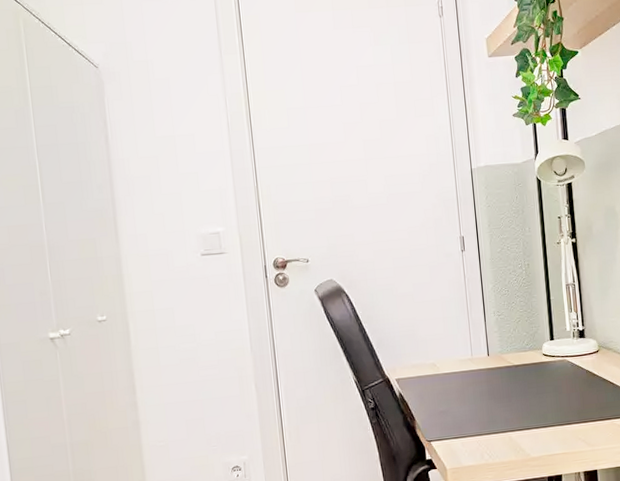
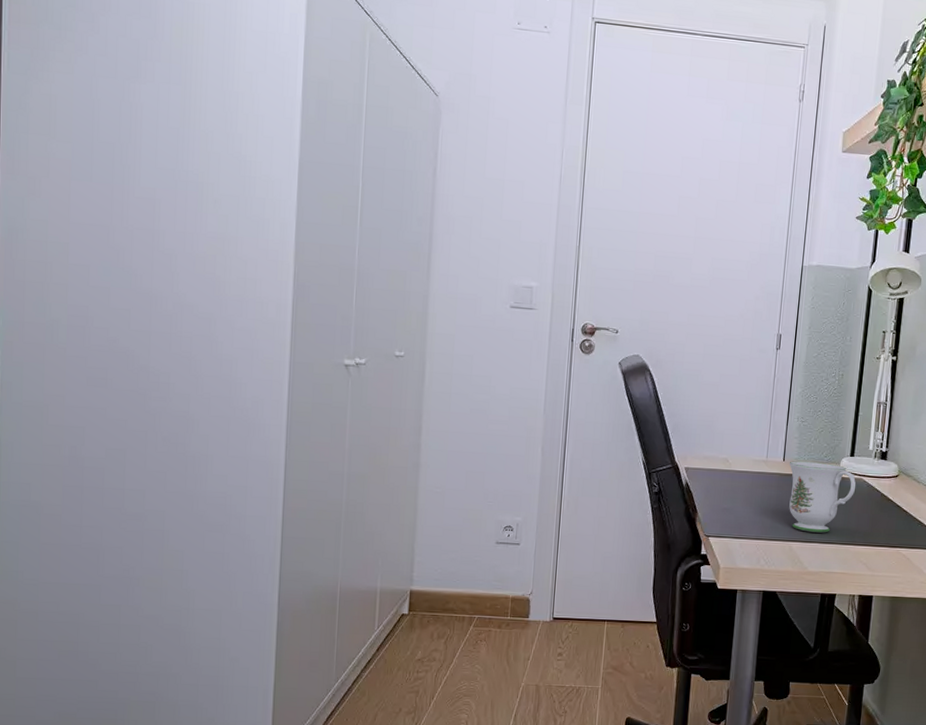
mug: none [493,350,562,420] -> present [789,461,856,533]

